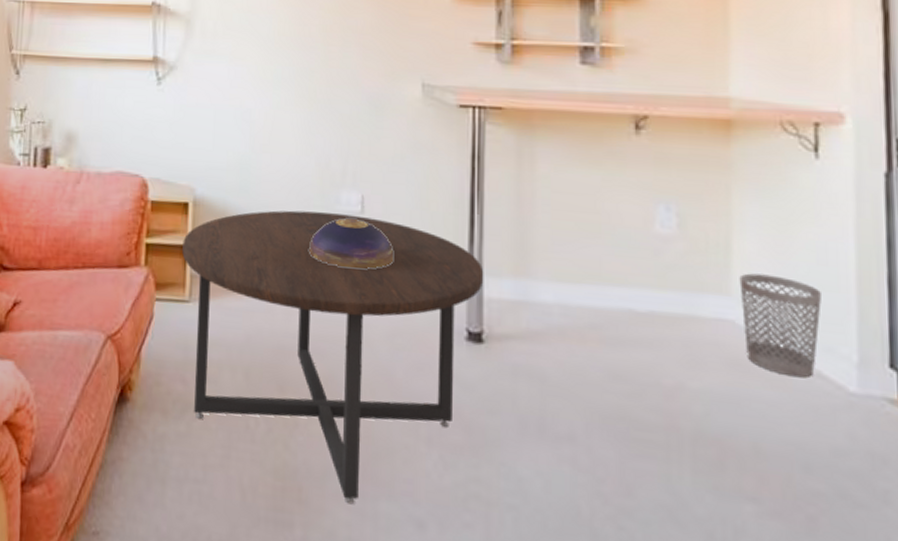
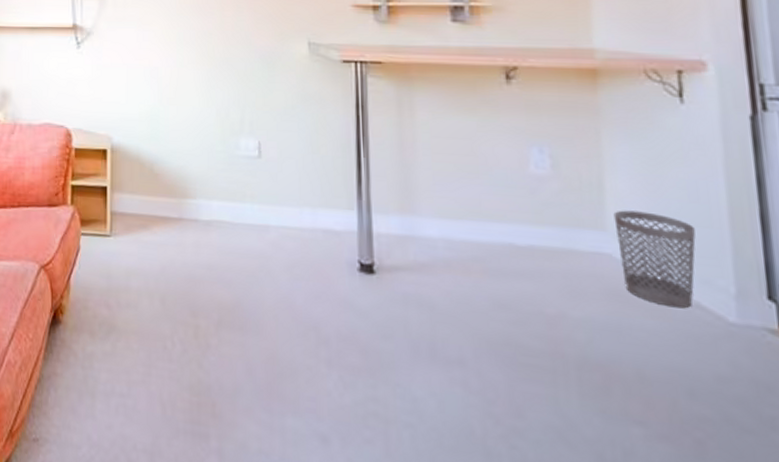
coffee table: present [182,210,484,505] -> none [103,155,373,420]
decorative bowl: present [309,218,394,269] -> none [214,162,290,207]

